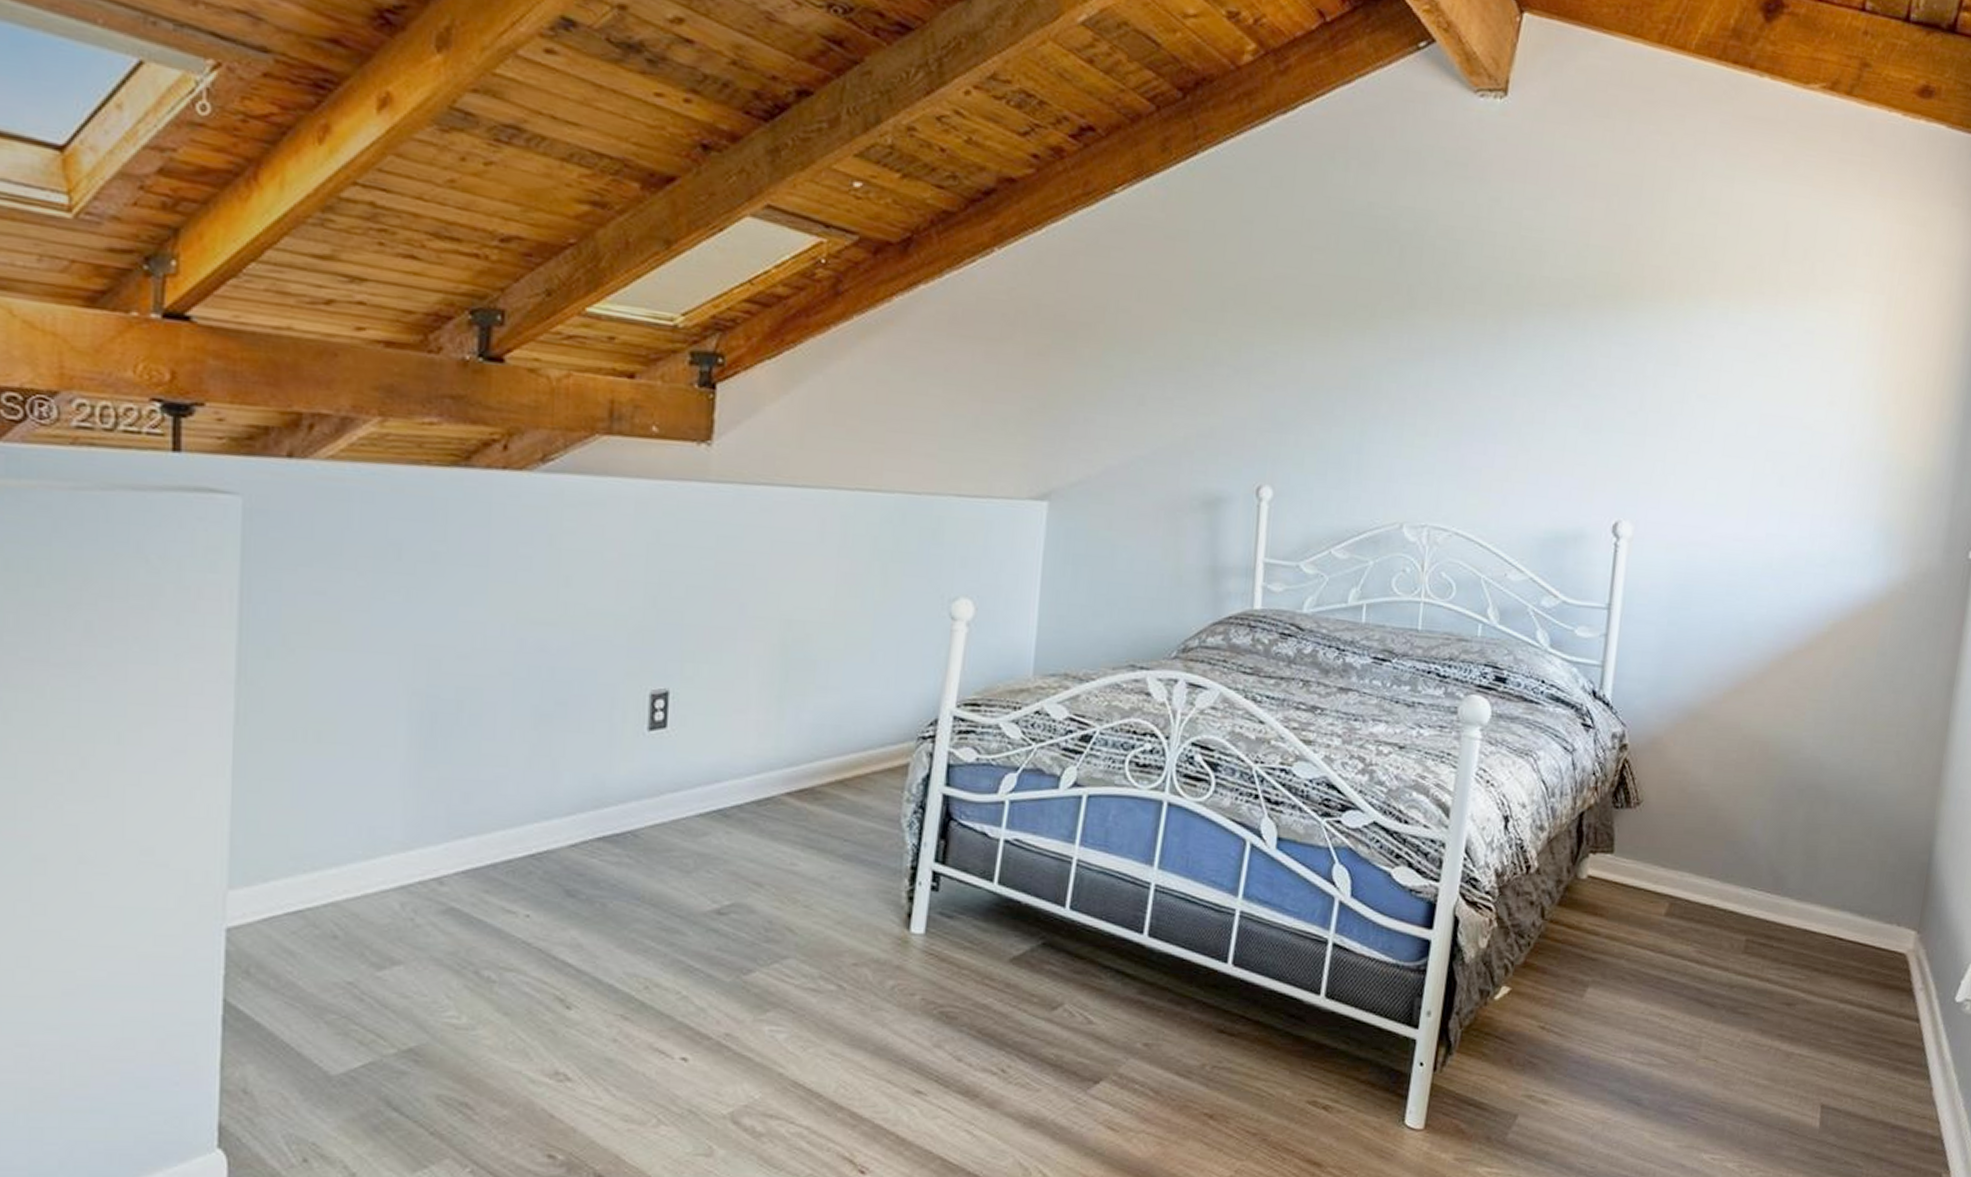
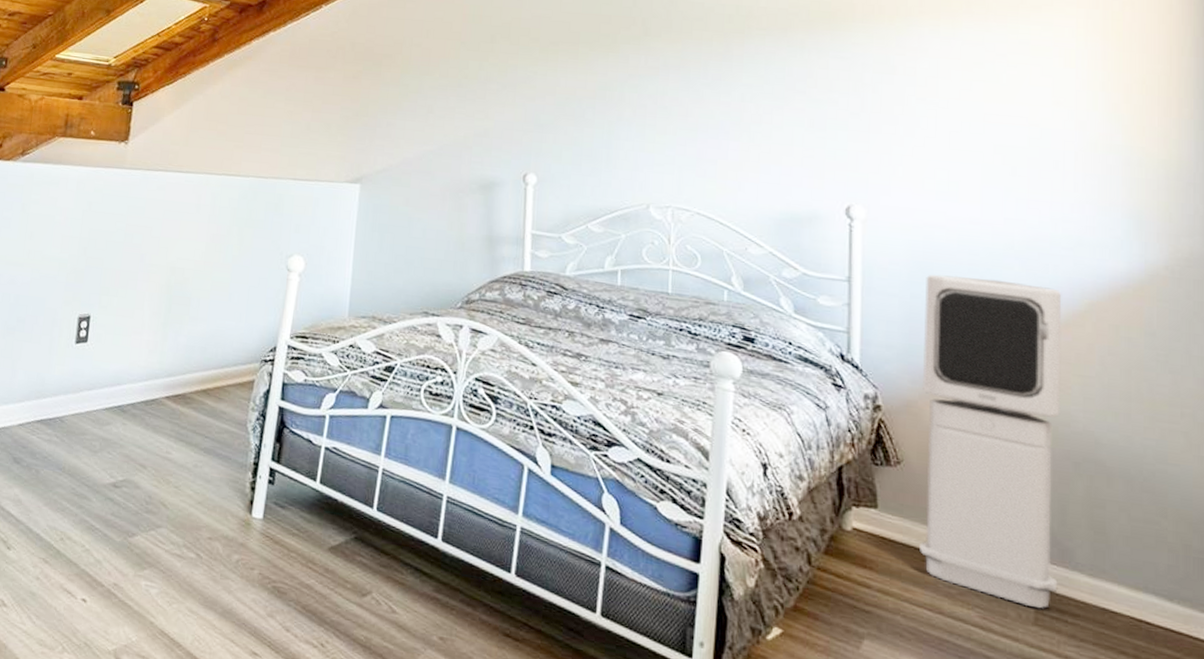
air purifier: none [1647,598,1810,936] -> present [918,274,1062,608]

